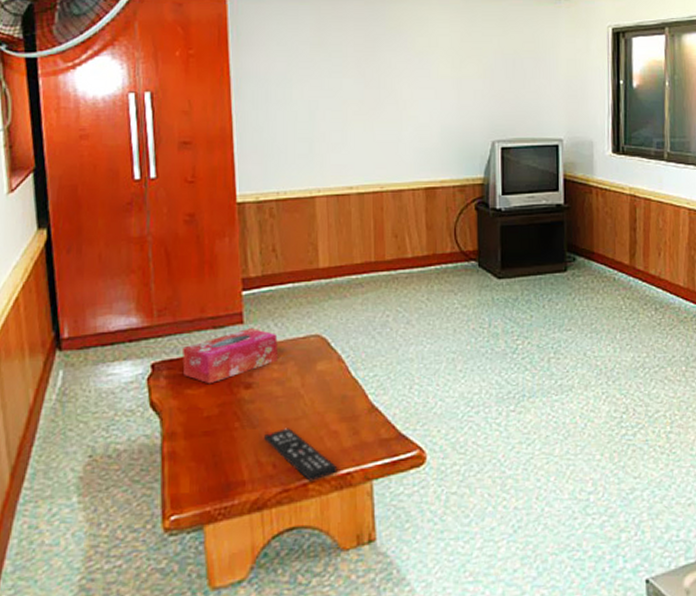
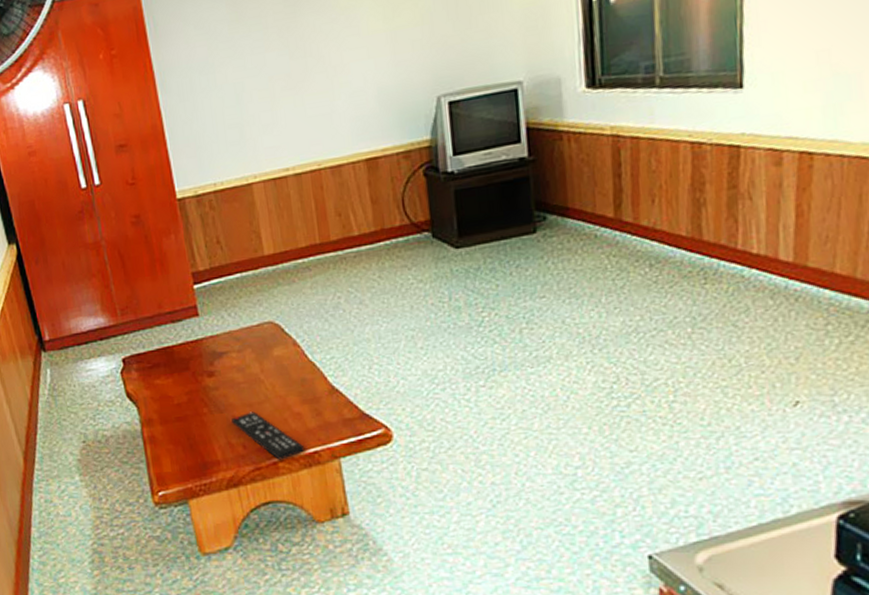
tissue box: present [182,327,279,384] -> none [147,319,236,375]

